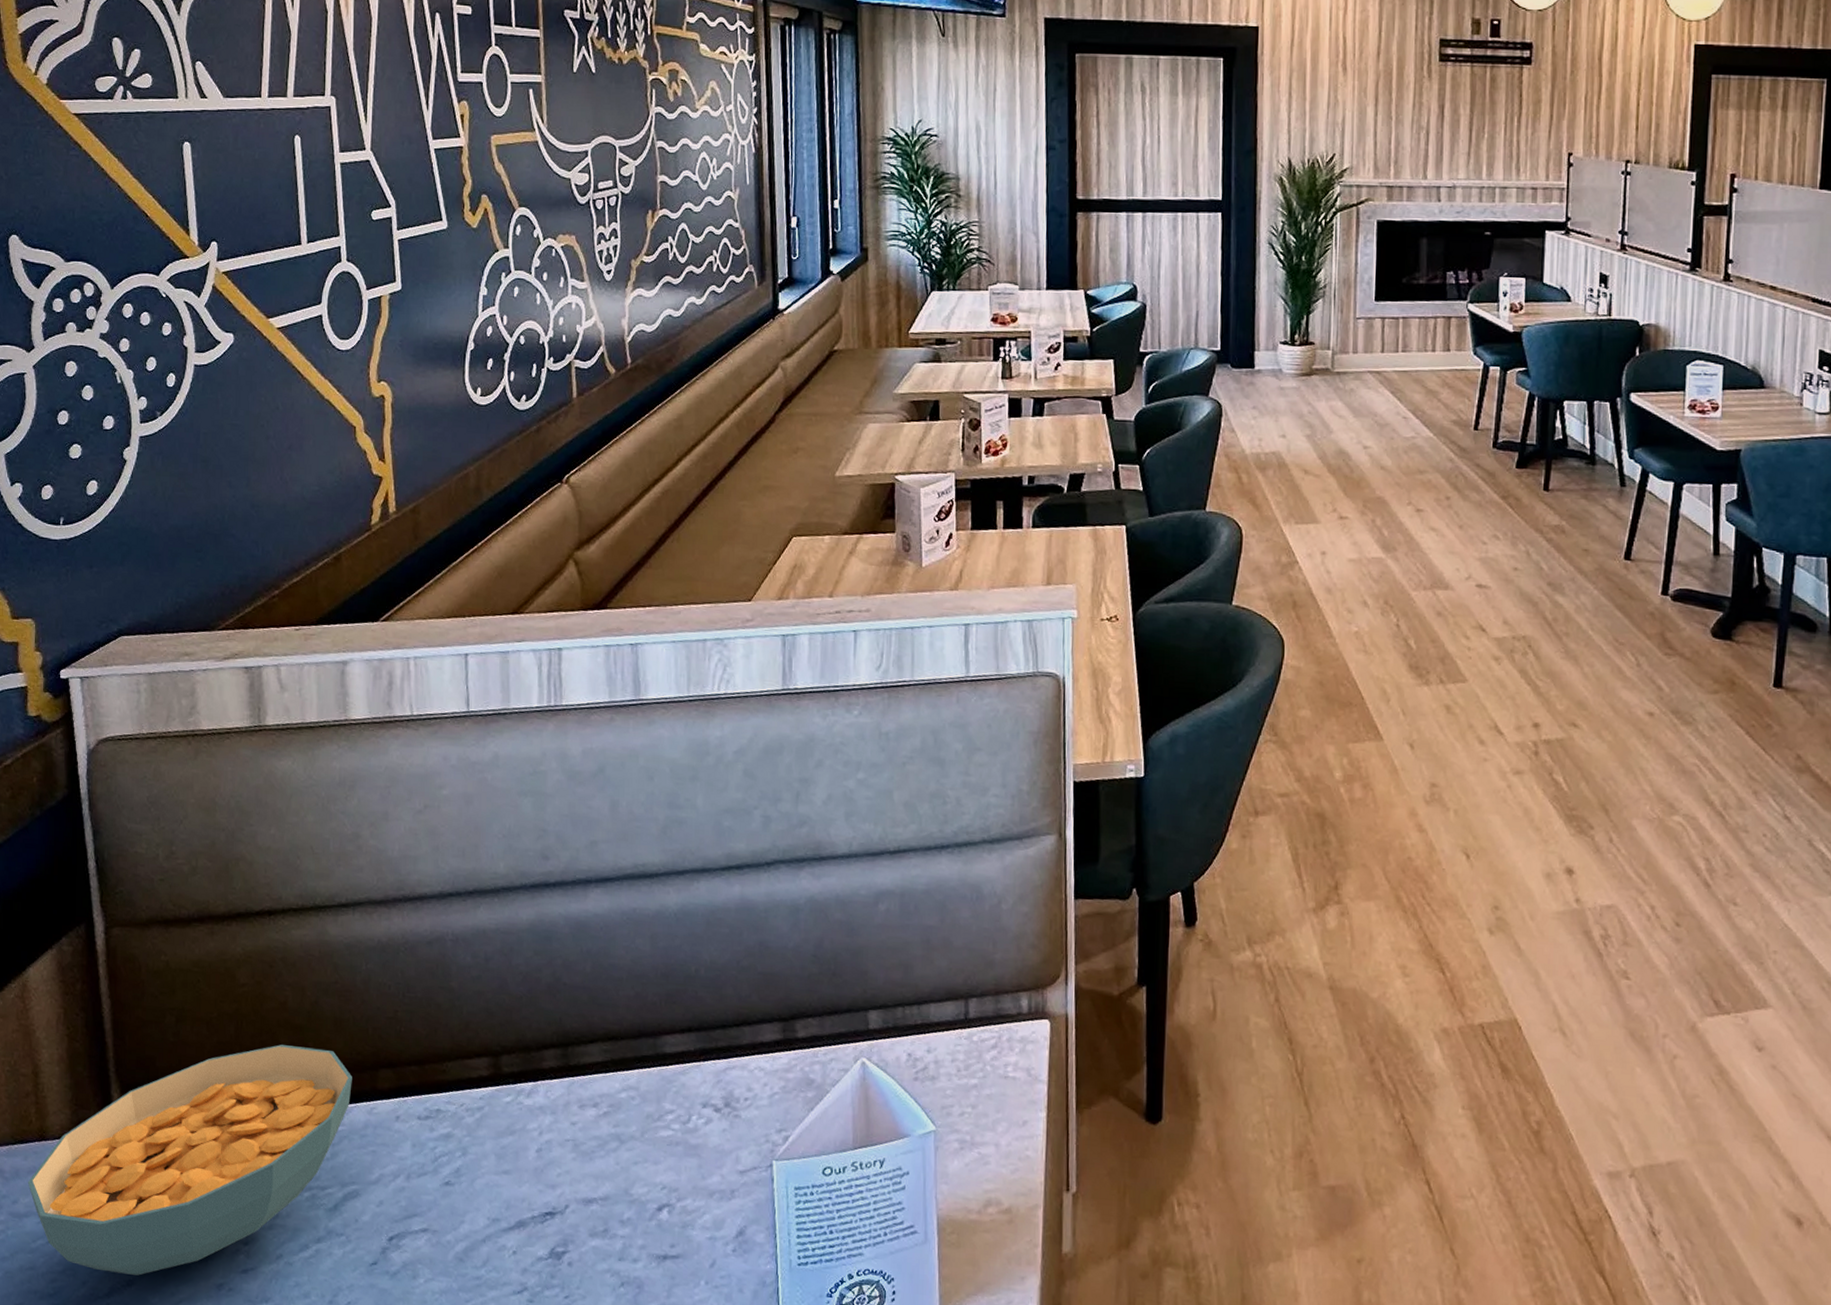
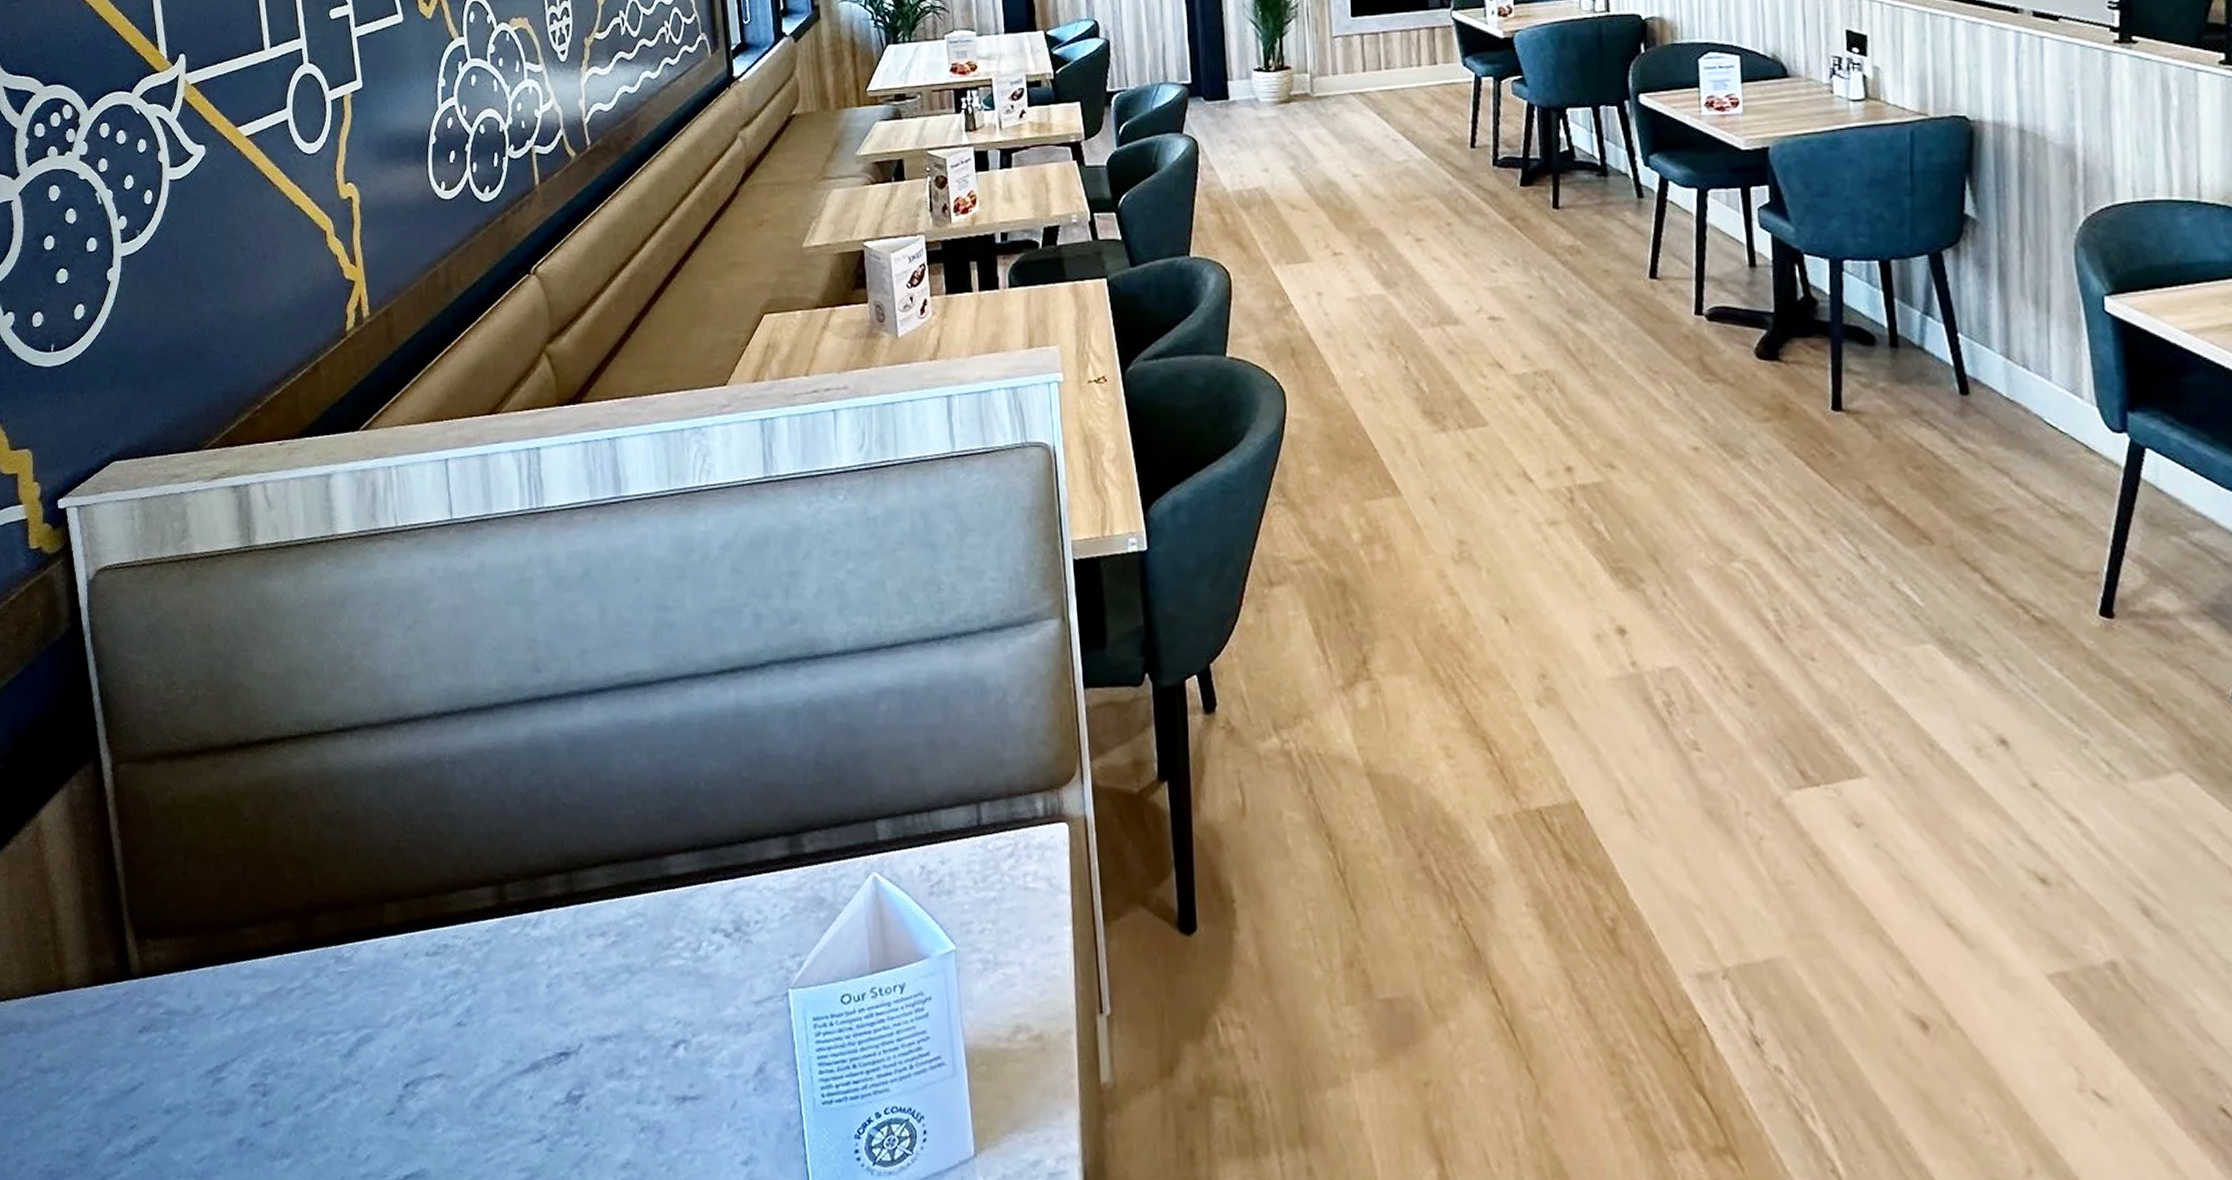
cereal bowl: present [27,1044,352,1276] -> none [50,881,359,1132]

